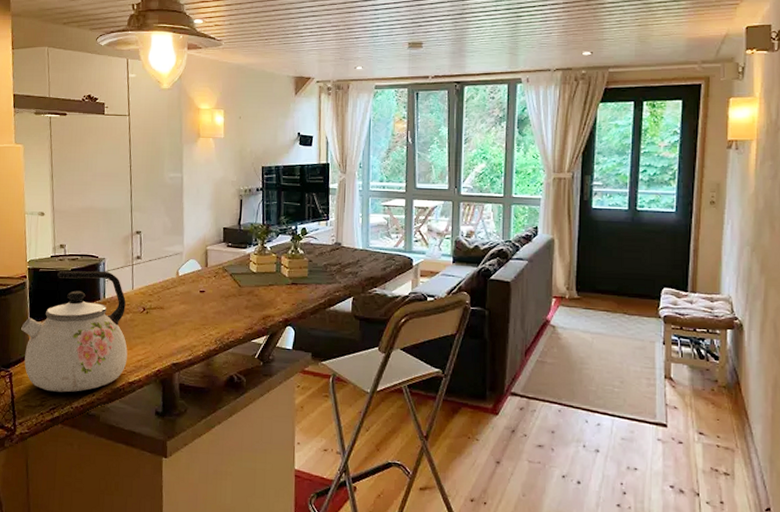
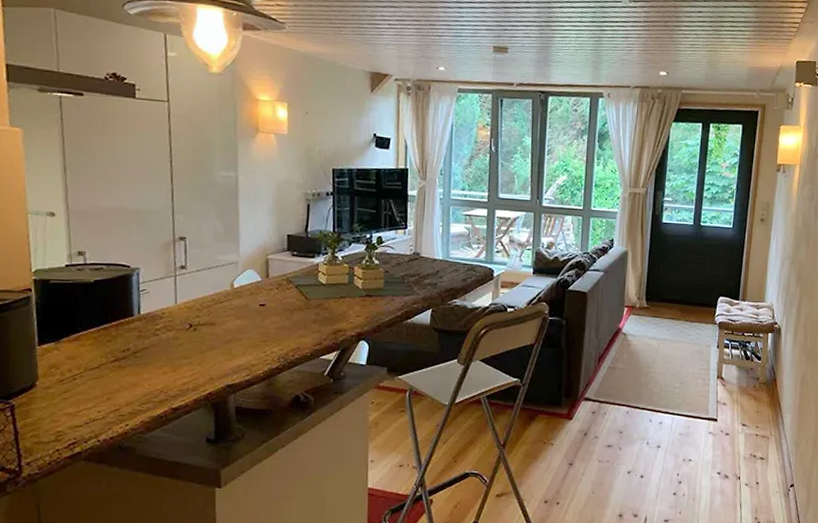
kettle: present [21,270,128,393] -> none [26,282,170,424]

